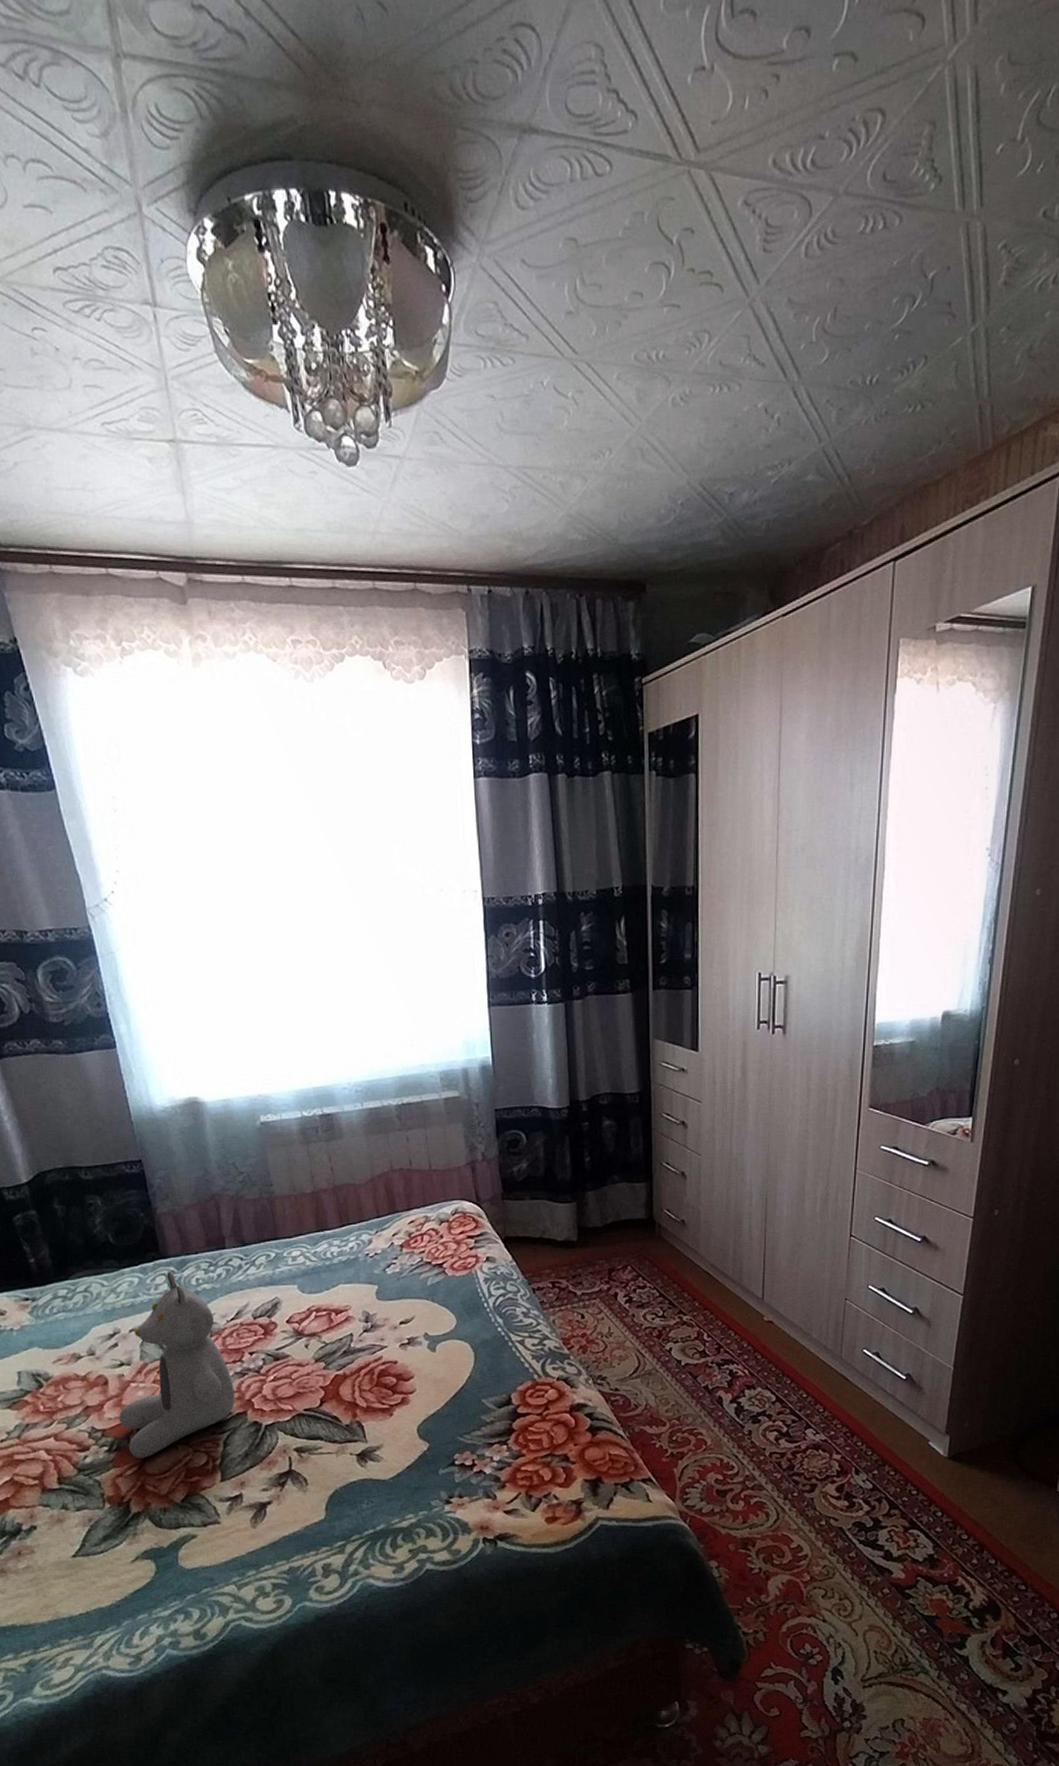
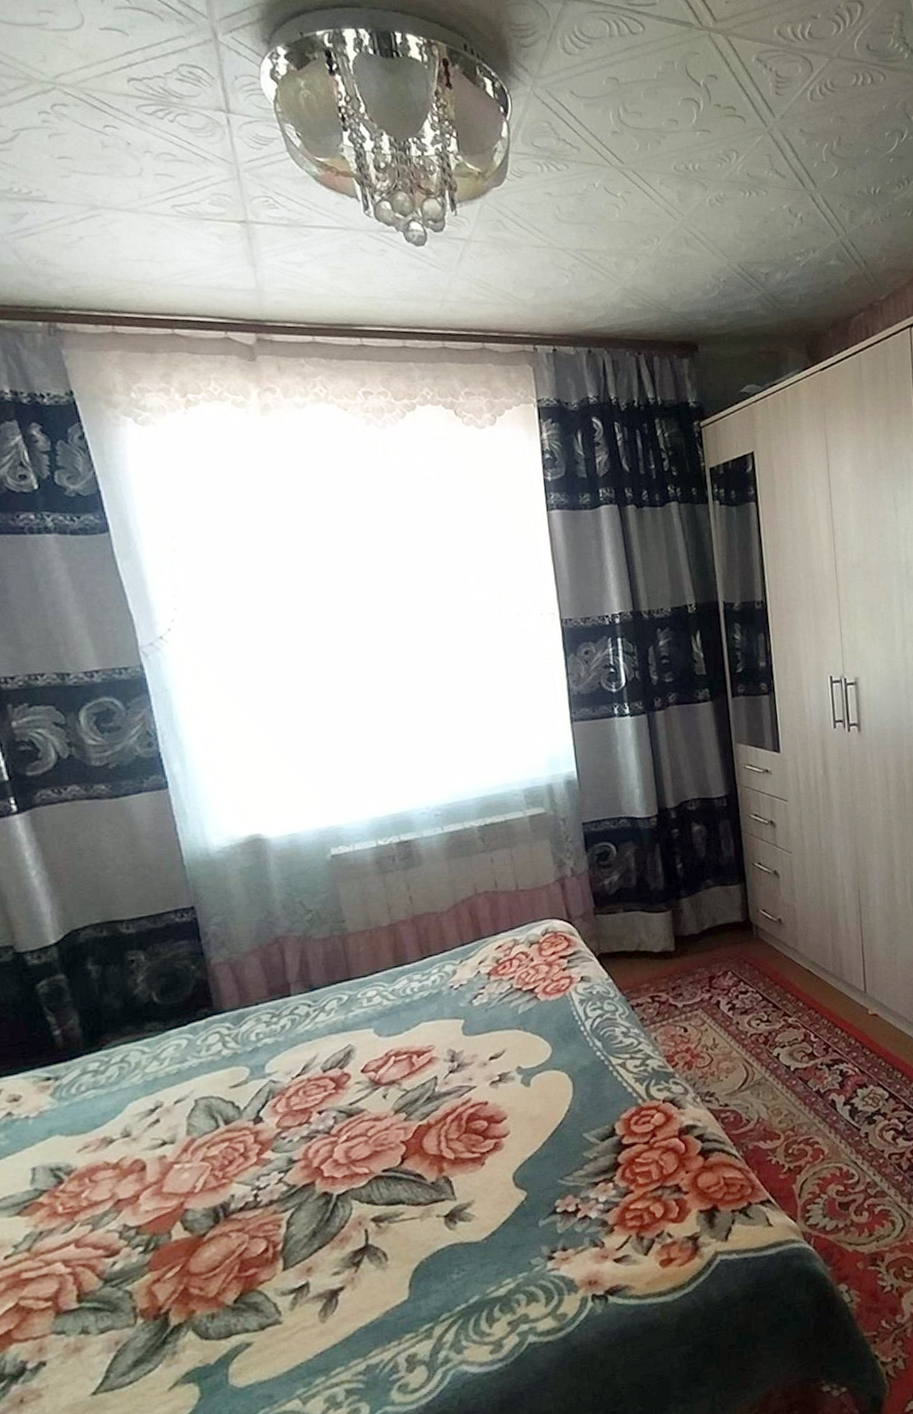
teddy bear: present [118,1270,235,1458] -> none [157,1027,301,1256]

